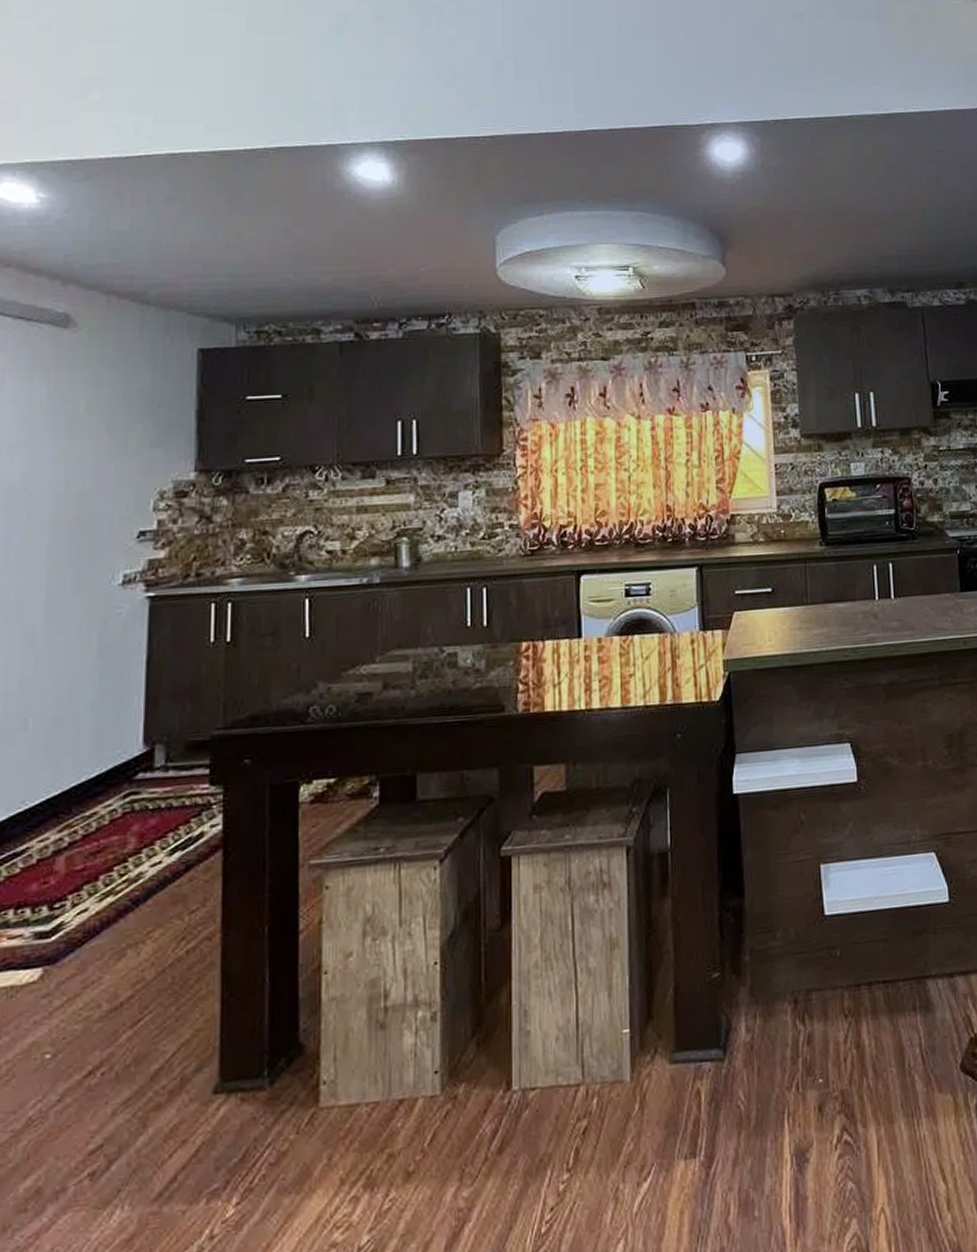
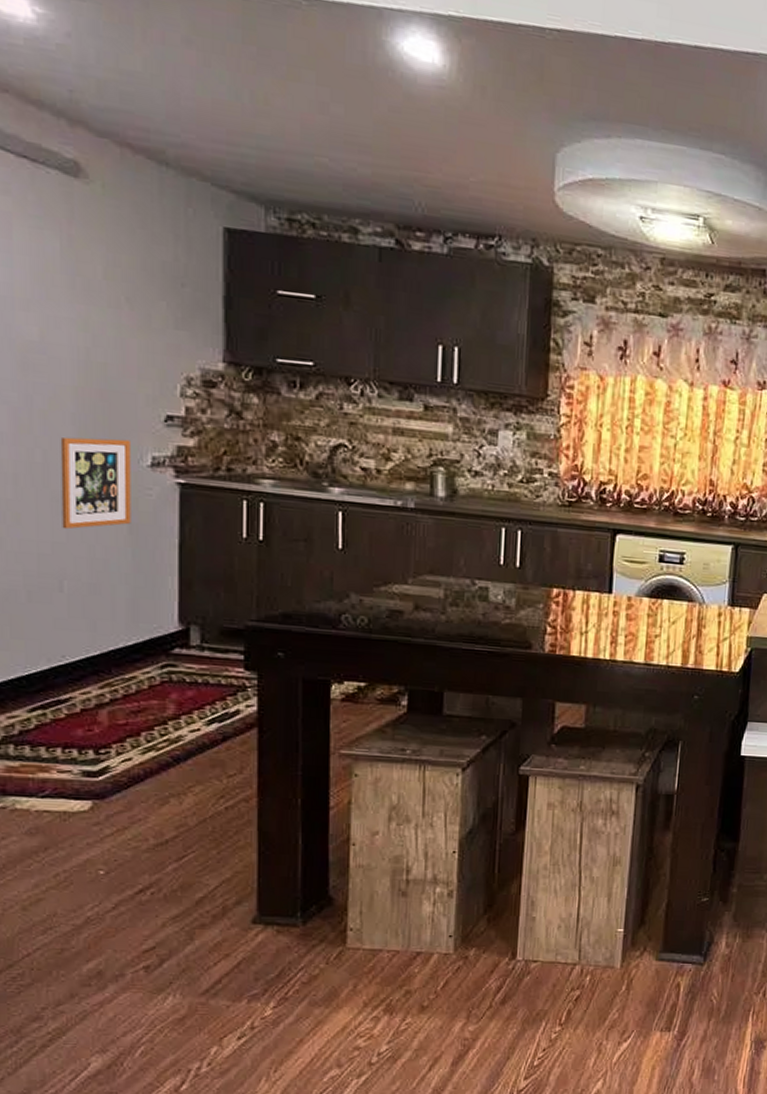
picture frame: none [31,561,103,664] -> present [60,436,131,530]

